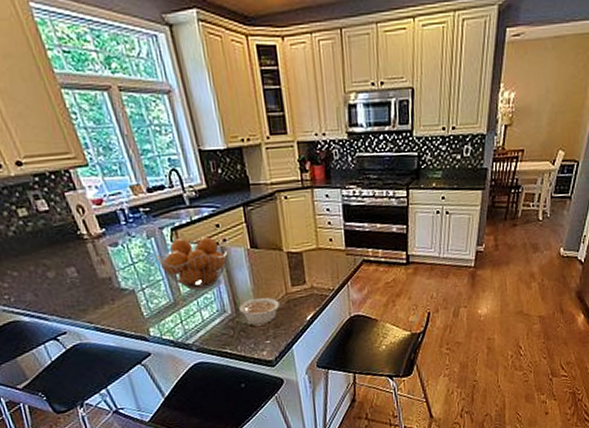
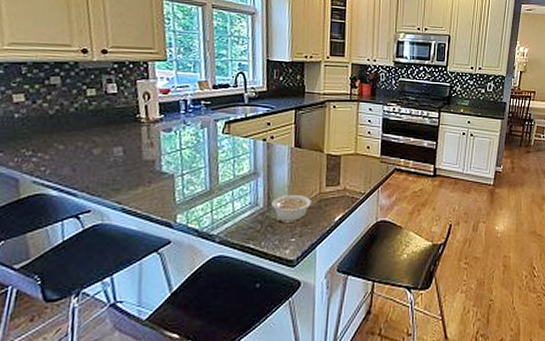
fruit basket: present [155,236,229,290] -> none [203,131,275,180]

